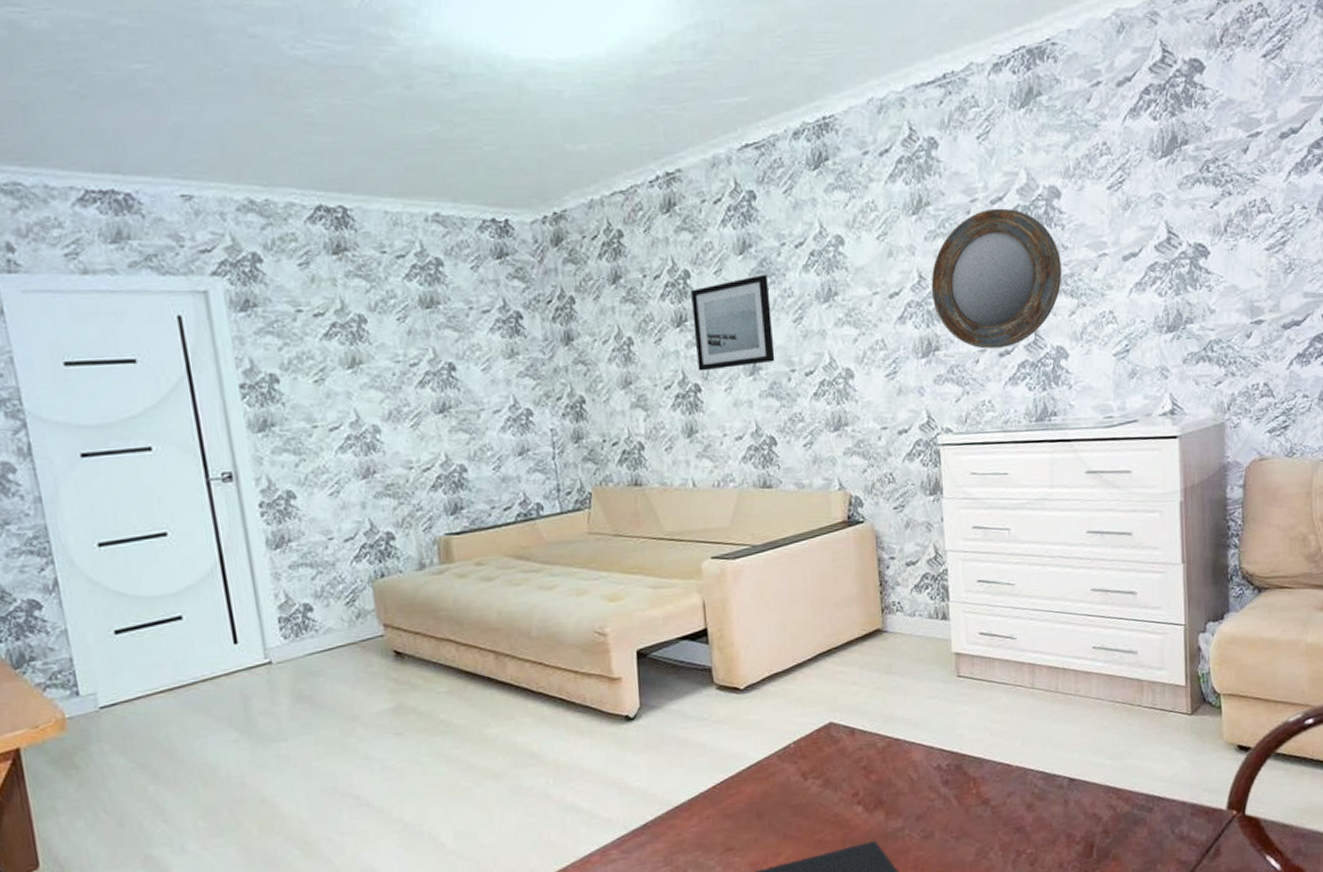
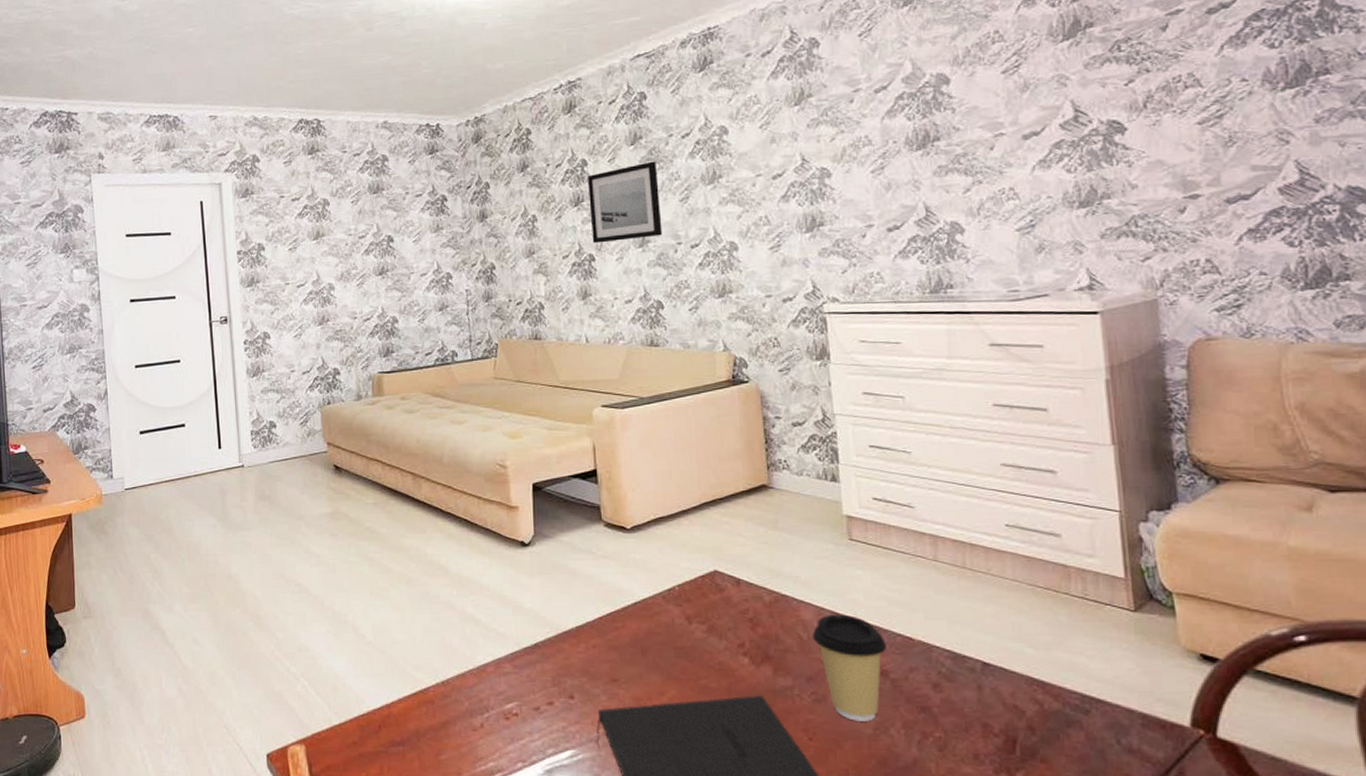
coffee cup: none [921,750,988,851] -> present [812,614,887,721]
home mirror: present [931,208,1062,349] -> none [814,96,954,224]

